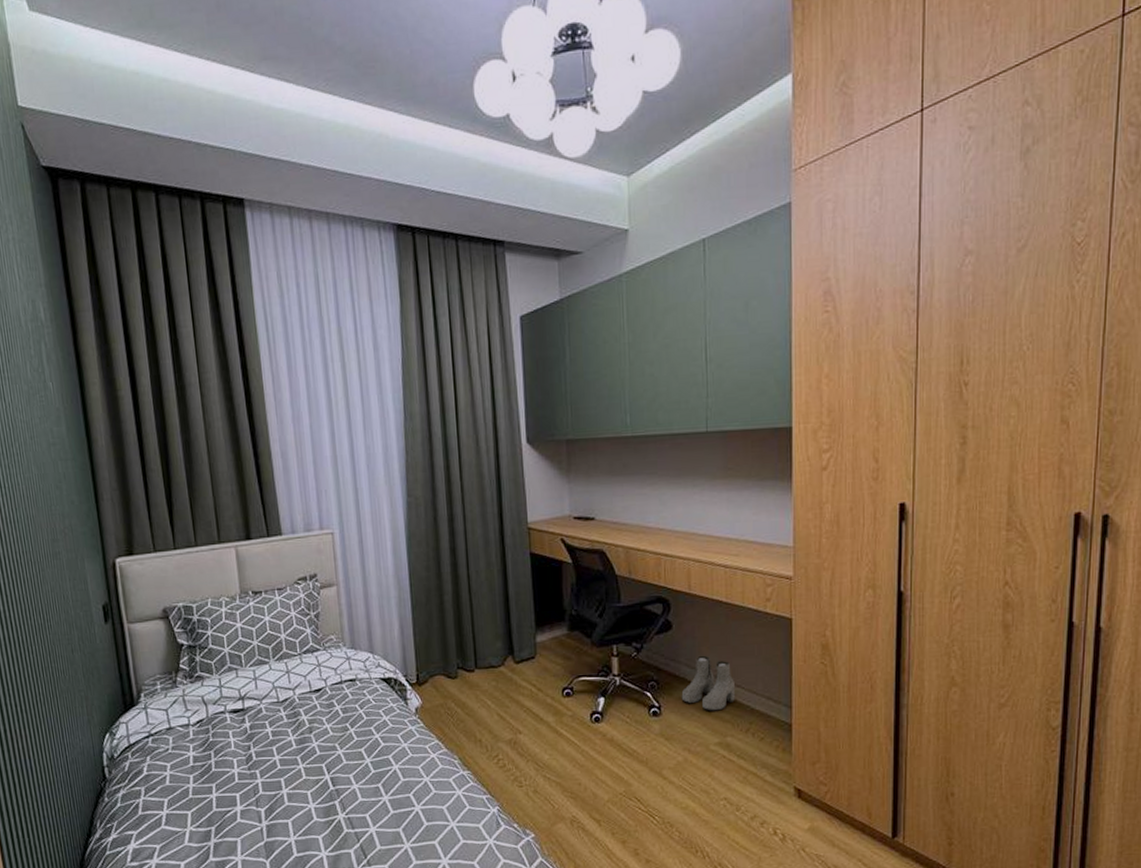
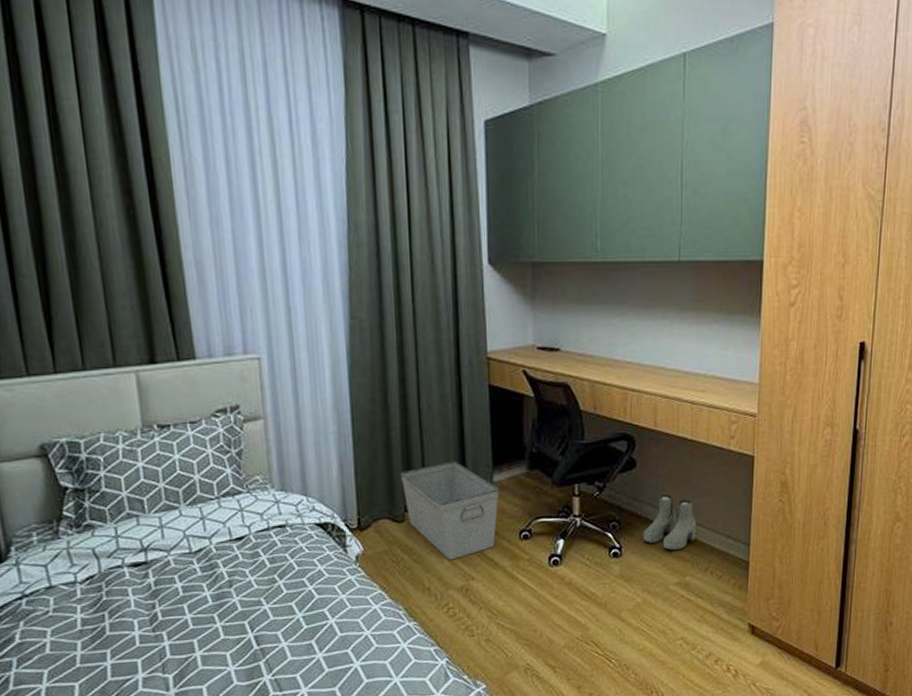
storage bin: none [452,622,542,715] -> present [400,461,499,560]

